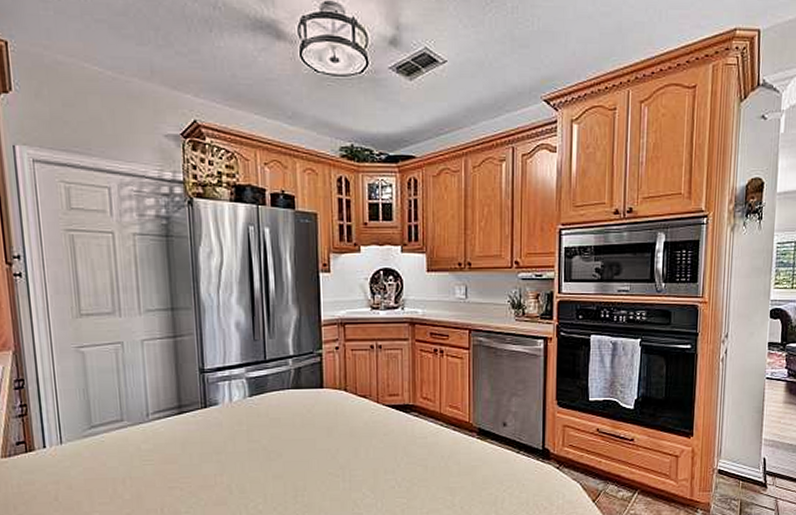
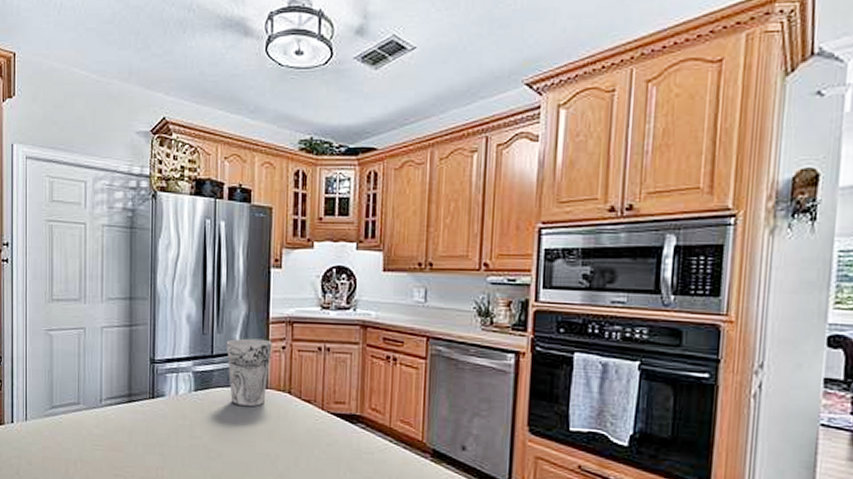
cup: none [279,341,326,407] -> present [226,338,272,407]

